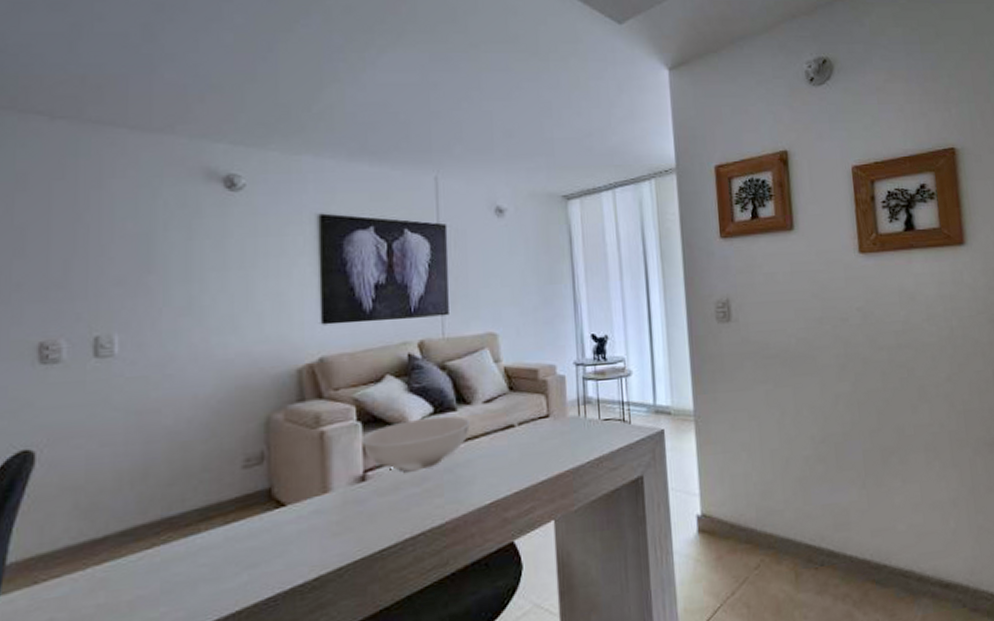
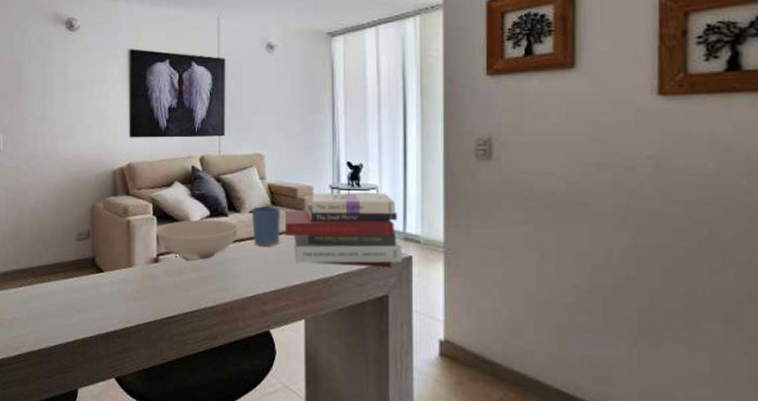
mug: none [485,392,521,441] -> present [251,206,280,247]
books: none [524,364,654,455] -> present [284,192,402,268]

